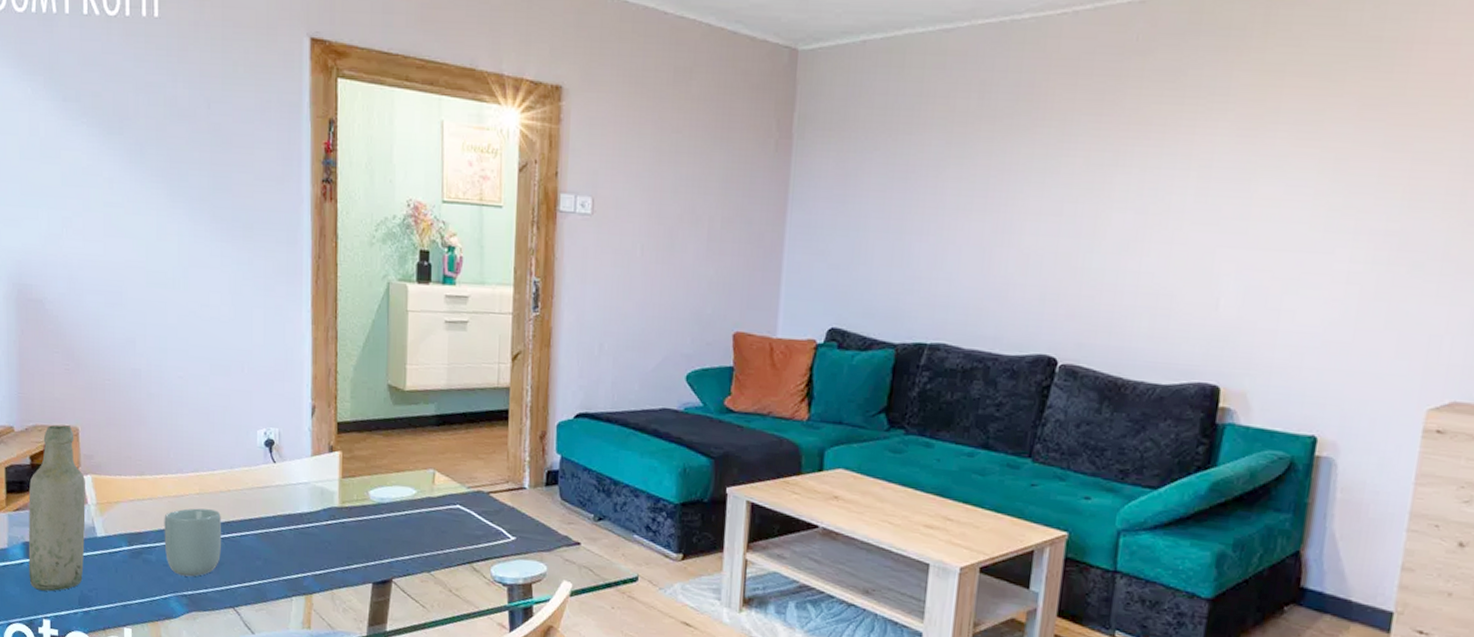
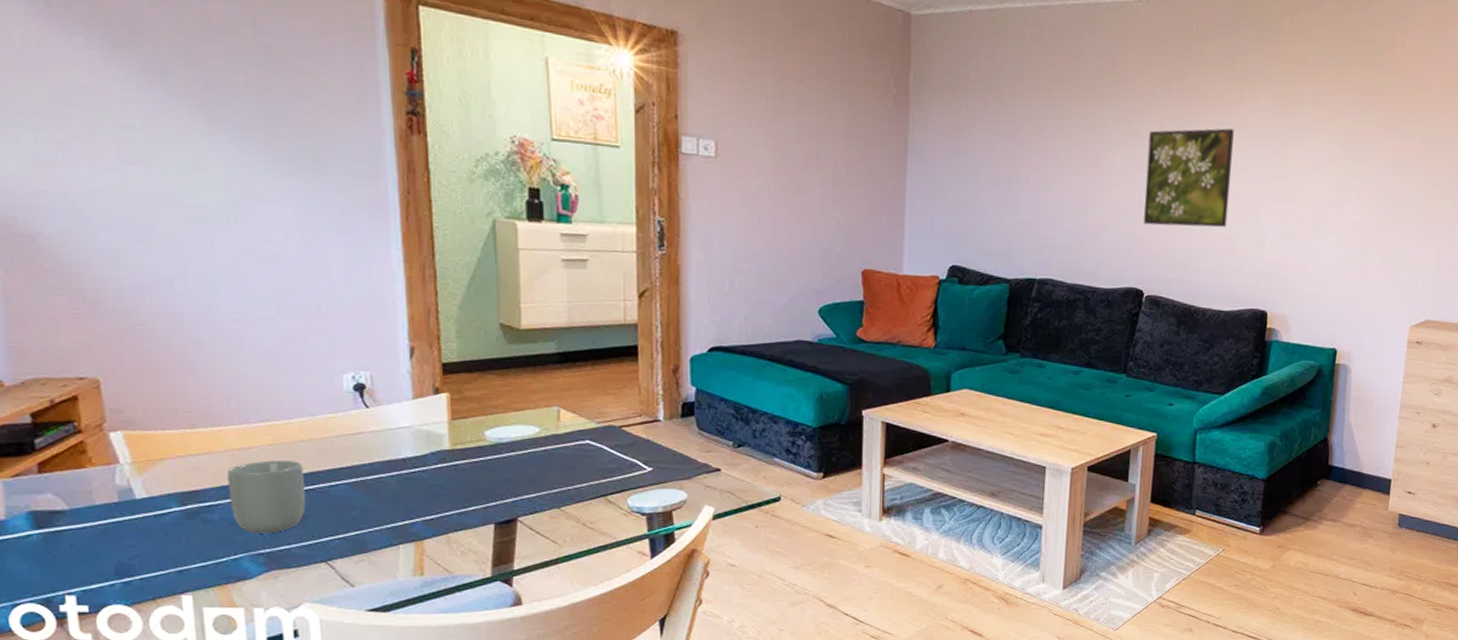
bottle: present [28,425,86,592] -> none [32,377,120,564]
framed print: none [1060,159,1182,282] -> present [1144,128,1234,228]

